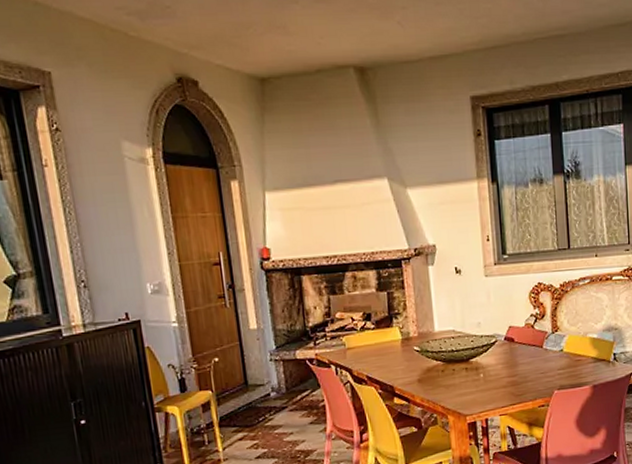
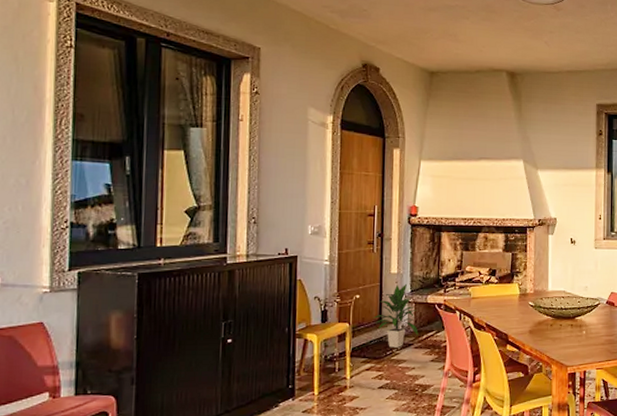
indoor plant: none [237,339,292,413] -> present [372,283,419,348]

